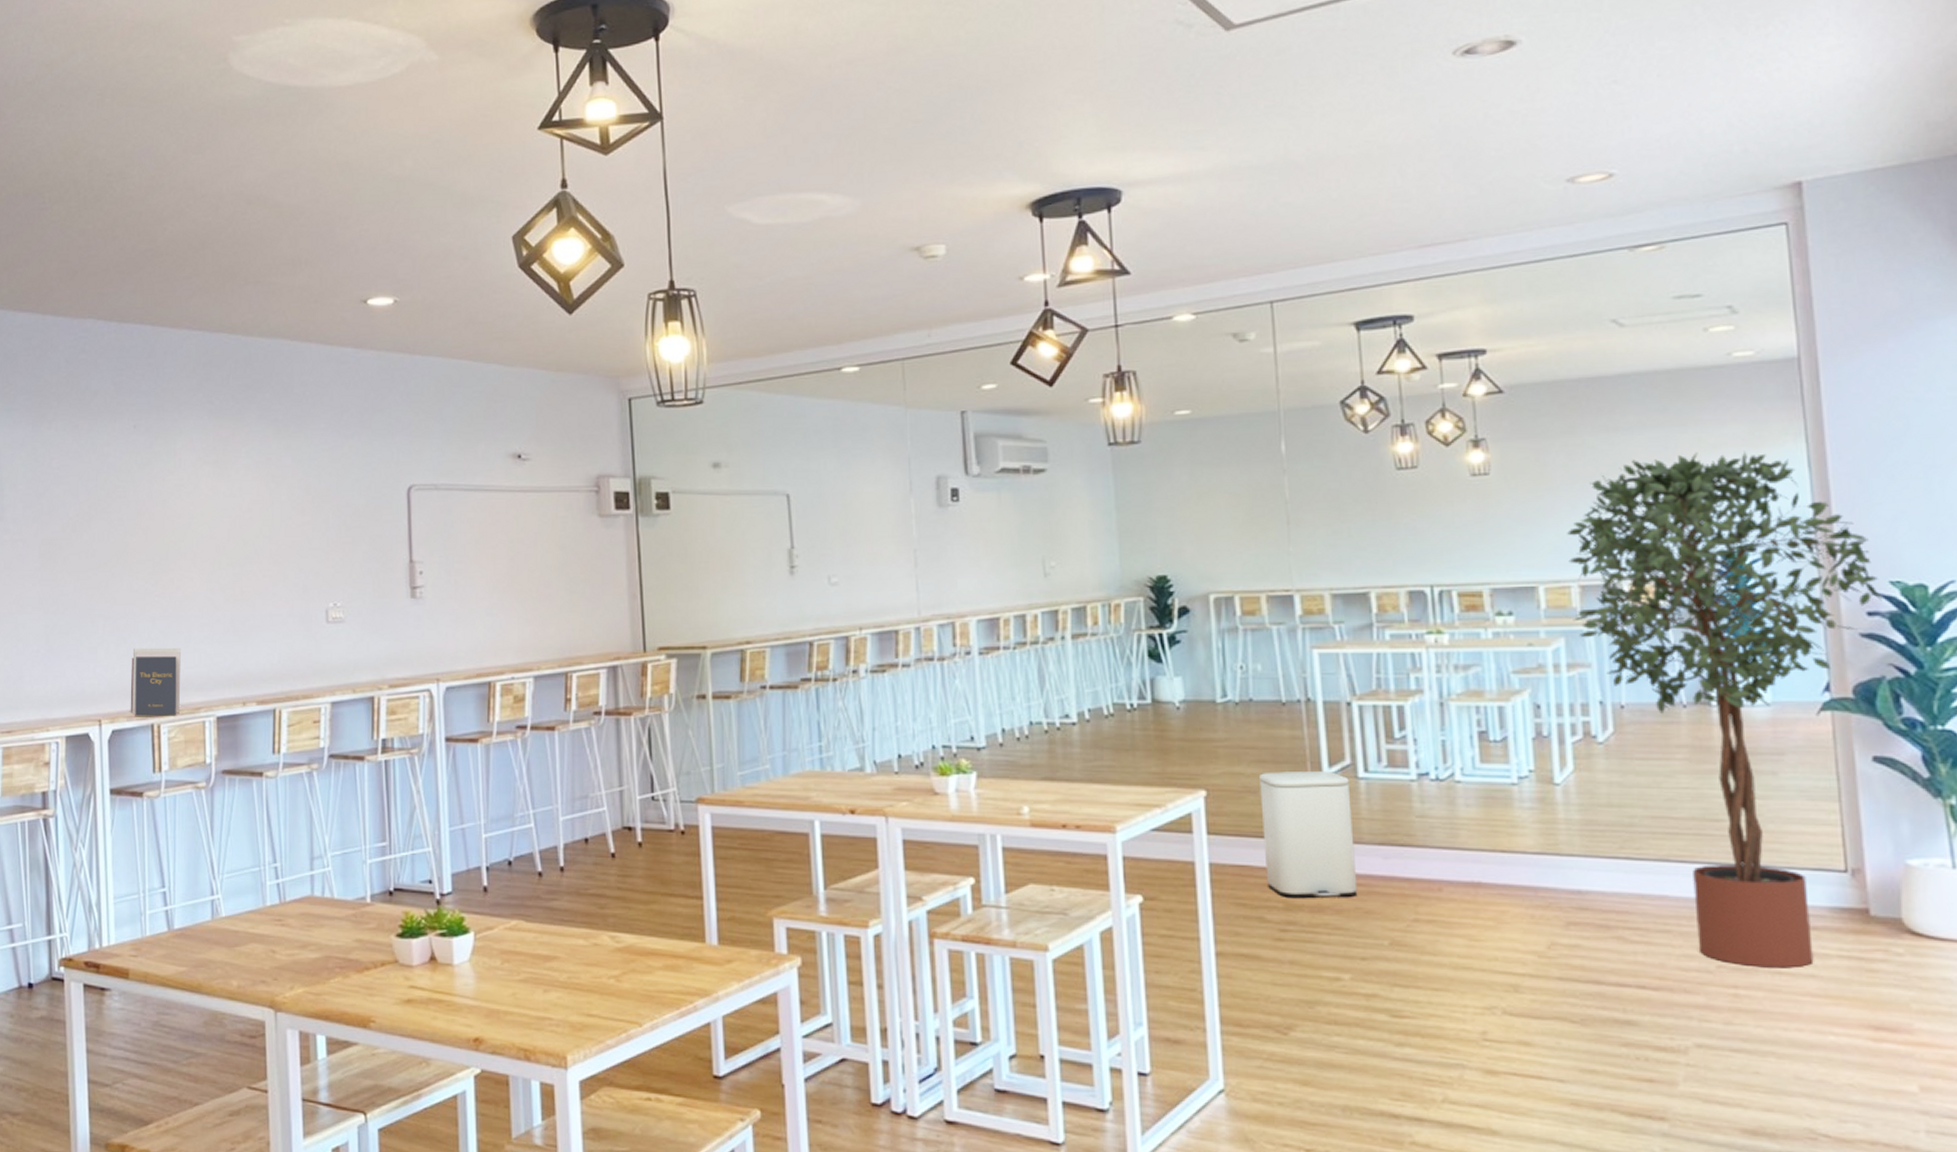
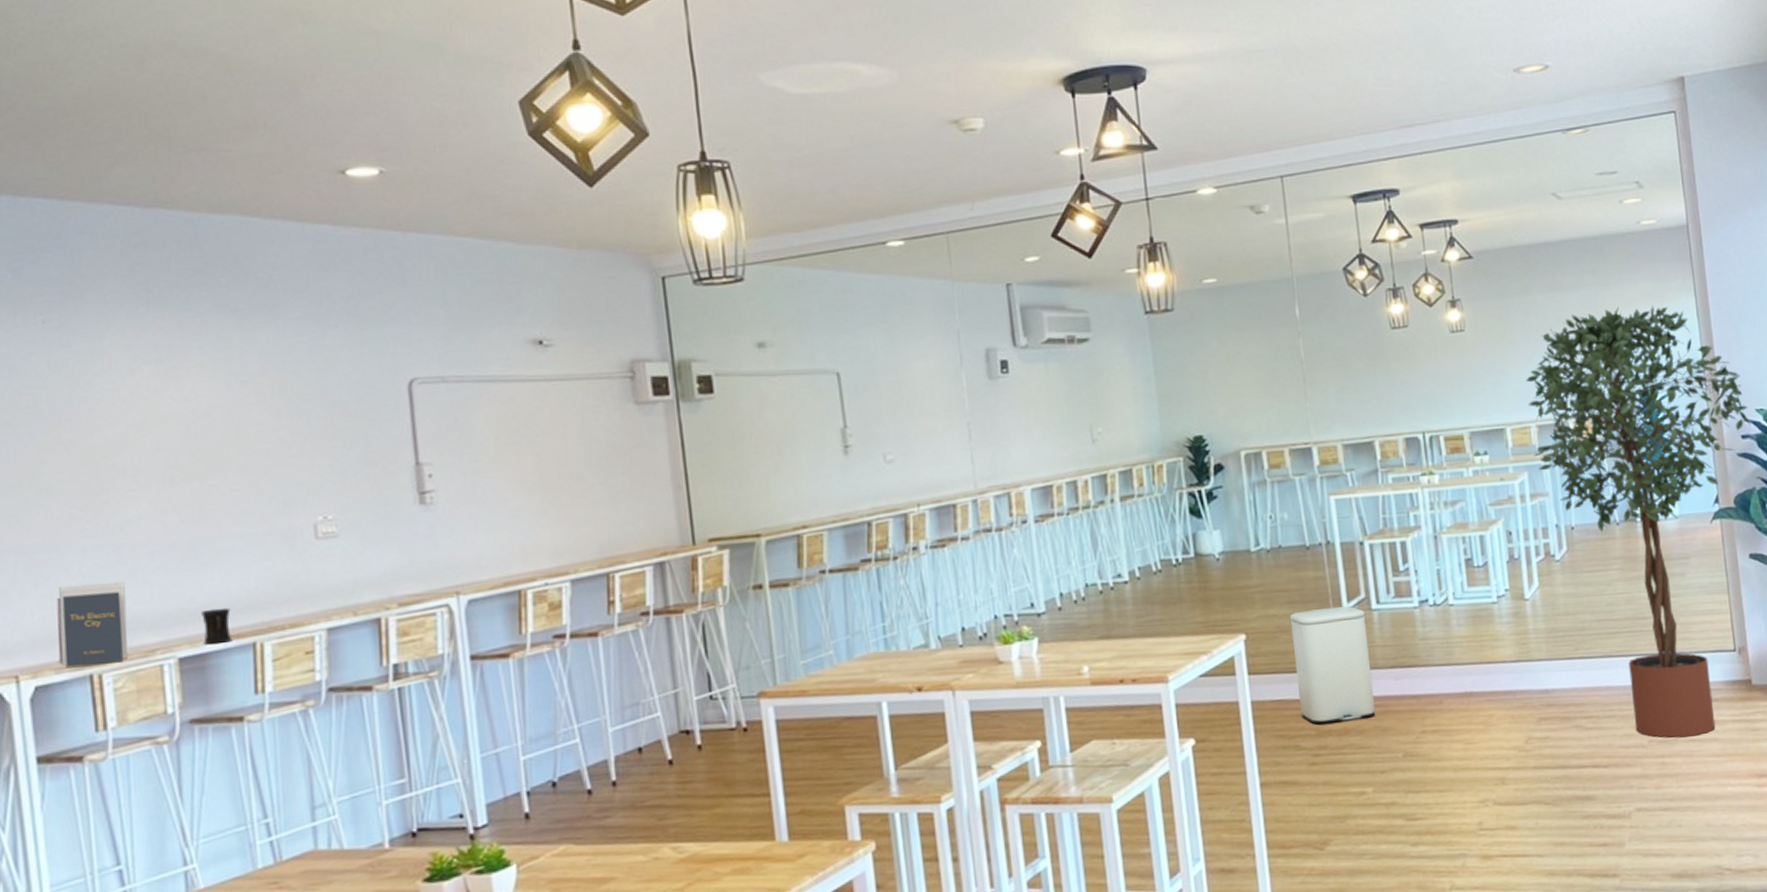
mug: none [236,677,258,707] -> present [201,607,233,644]

